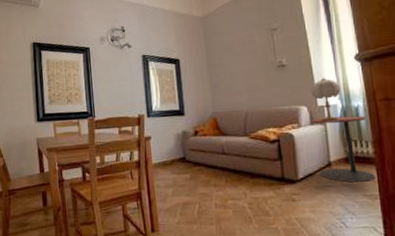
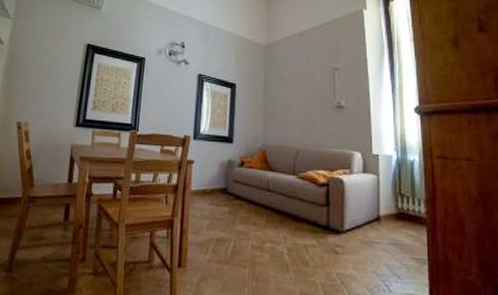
table lamp: present [311,78,341,121] -> none [367,126,398,172]
side table: present [311,115,376,183] -> none [364,167,426,244]

